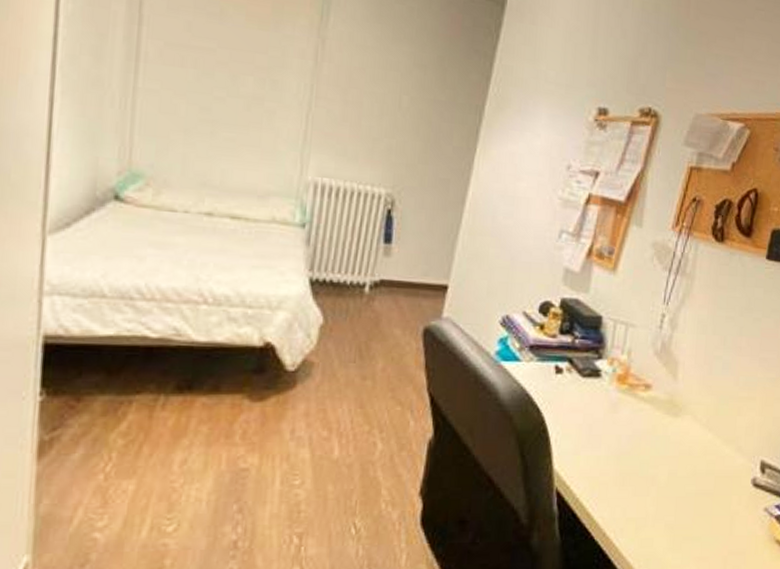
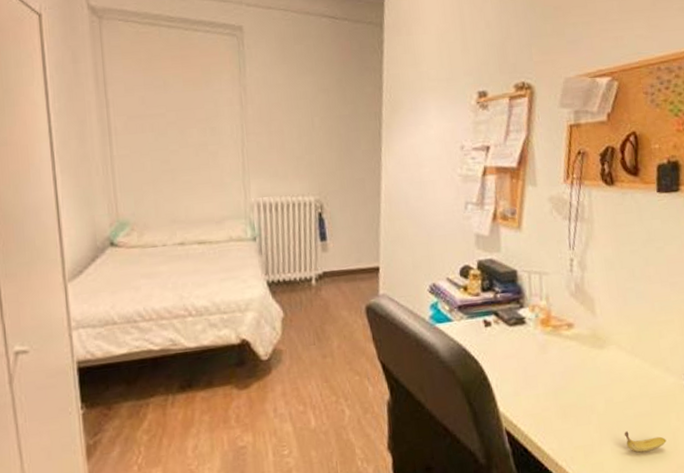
banana: none [681,508,723,533] -> present [624,430,667,453]

